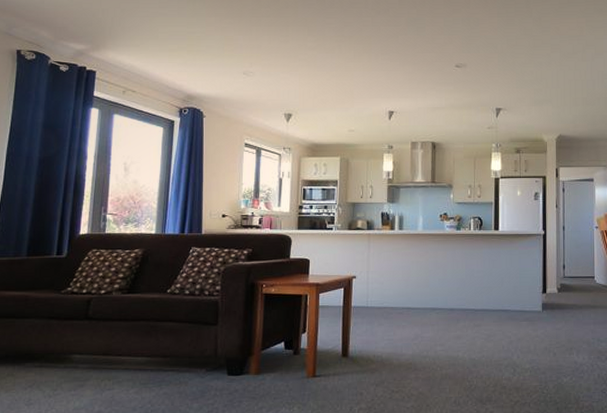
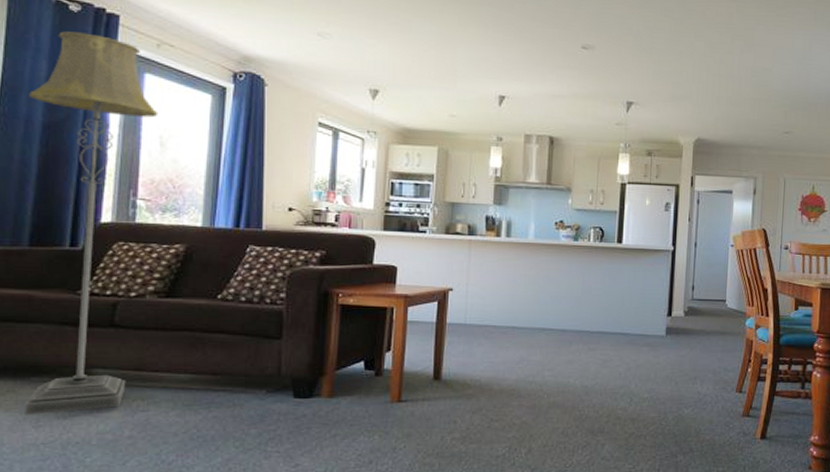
floor lamp: none [19,87,123,395] -> present [23,31,158,415]

